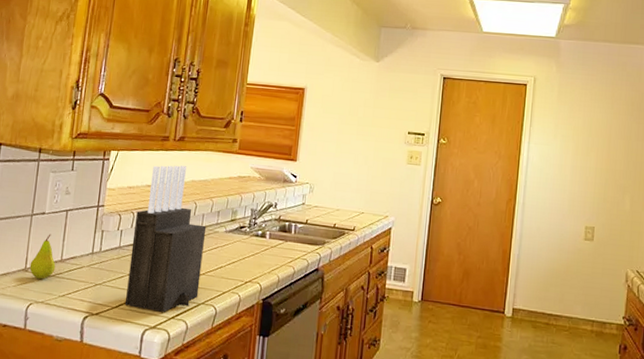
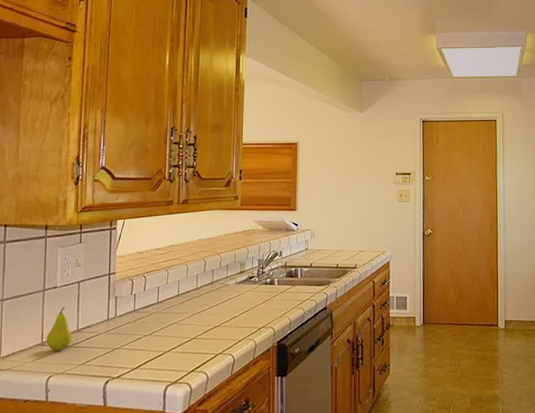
knife block: present [124,165,207,312] -> none [144,227,217,367]

